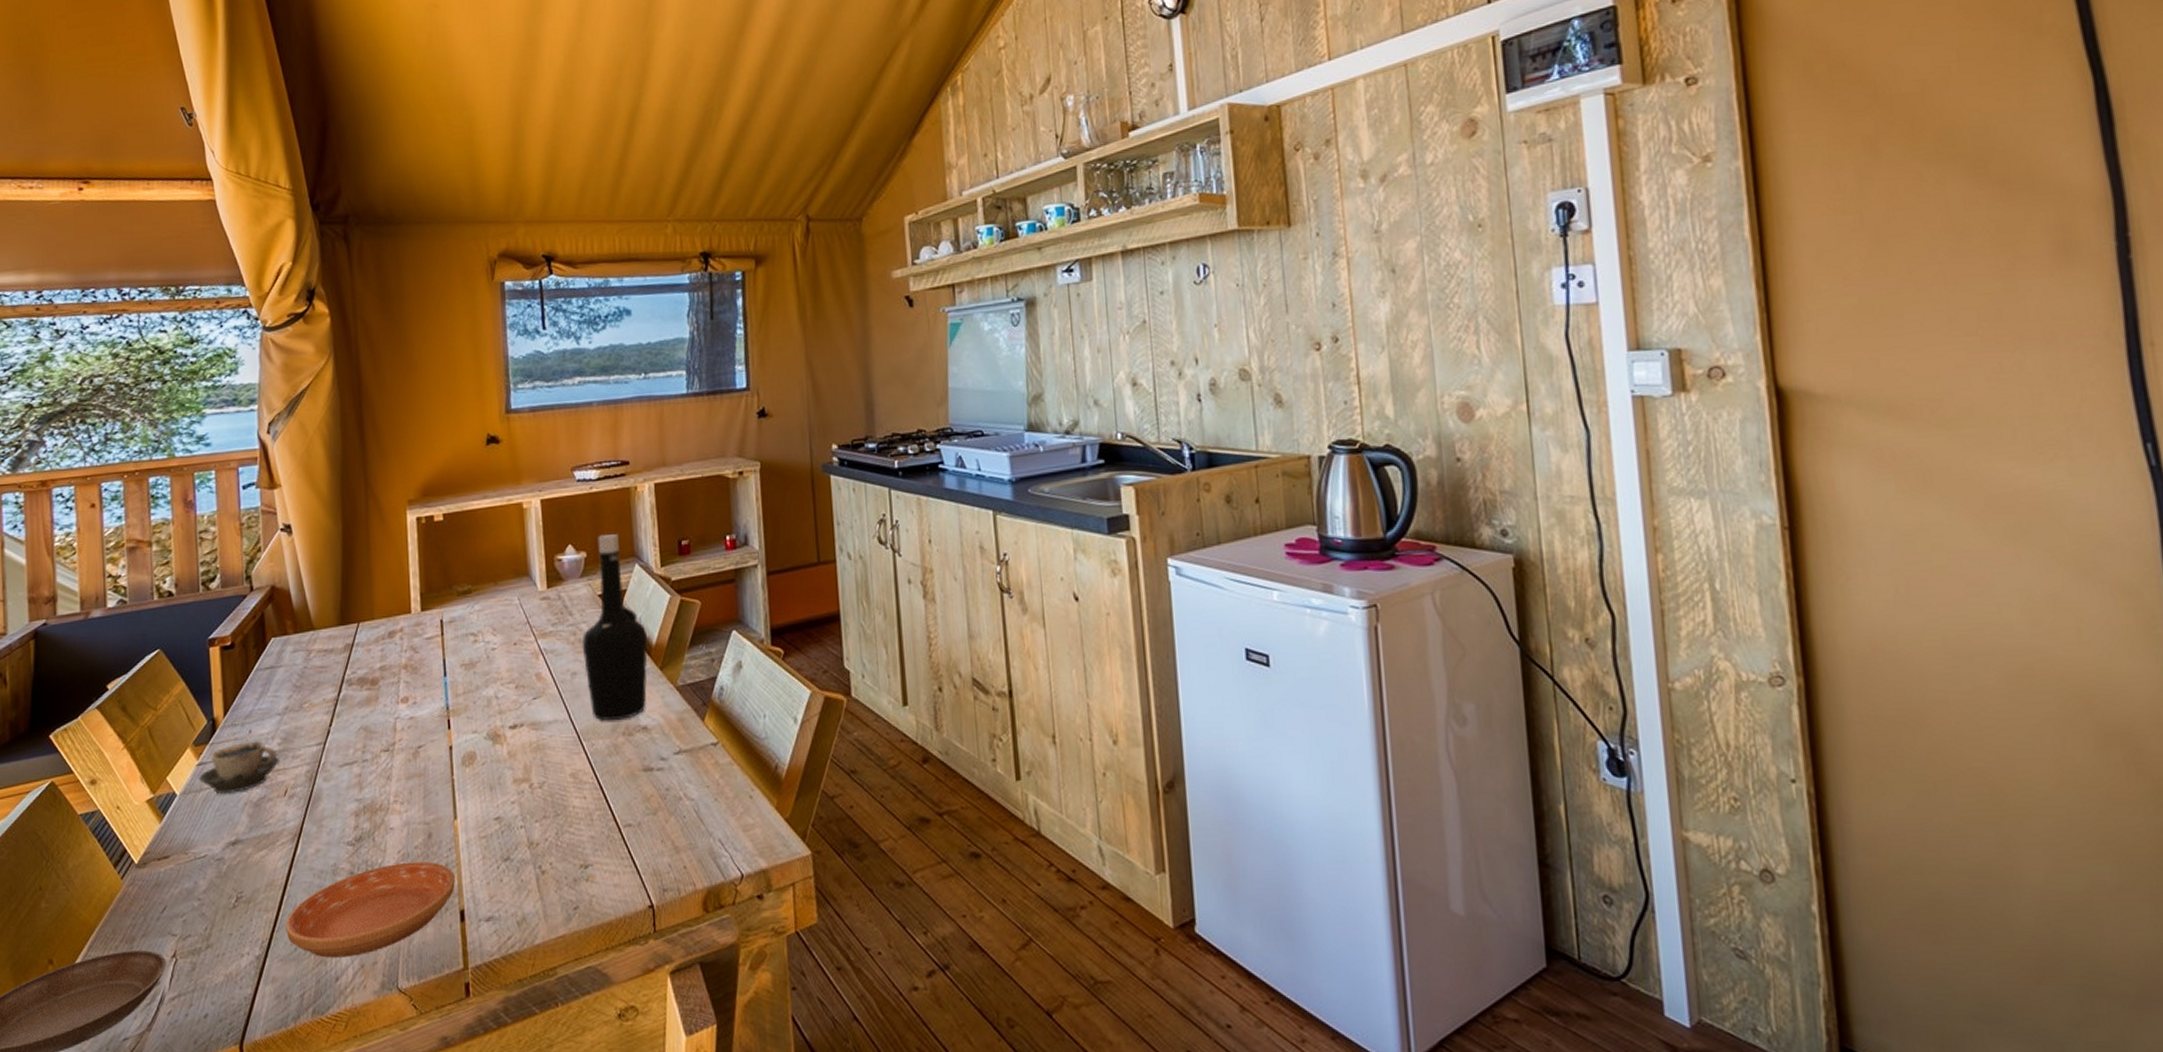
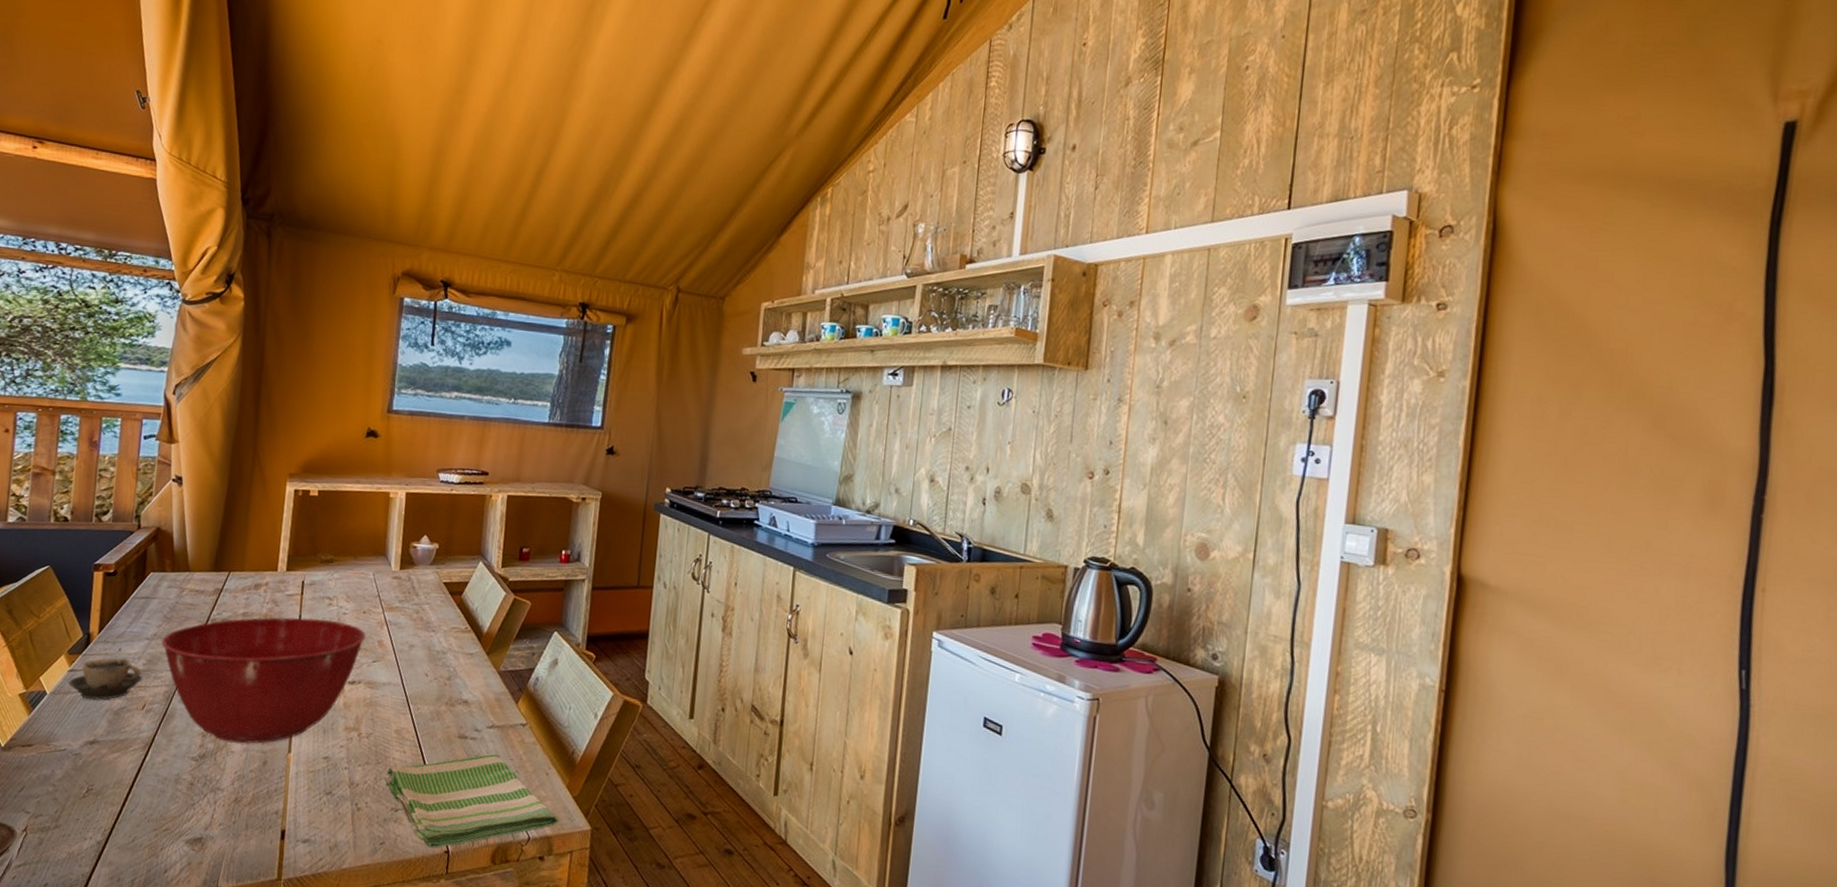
saucer: present [285,861,455,958] -> none [126,782,282,855]
mixing bowl: none [294,659,522,818] -> present [161,617,366,744]
dish towel: none [567,782,772,906] -> present [384,753,558,849]
bottle: present [582,534,648,722] -> none [421,532,480,692]

